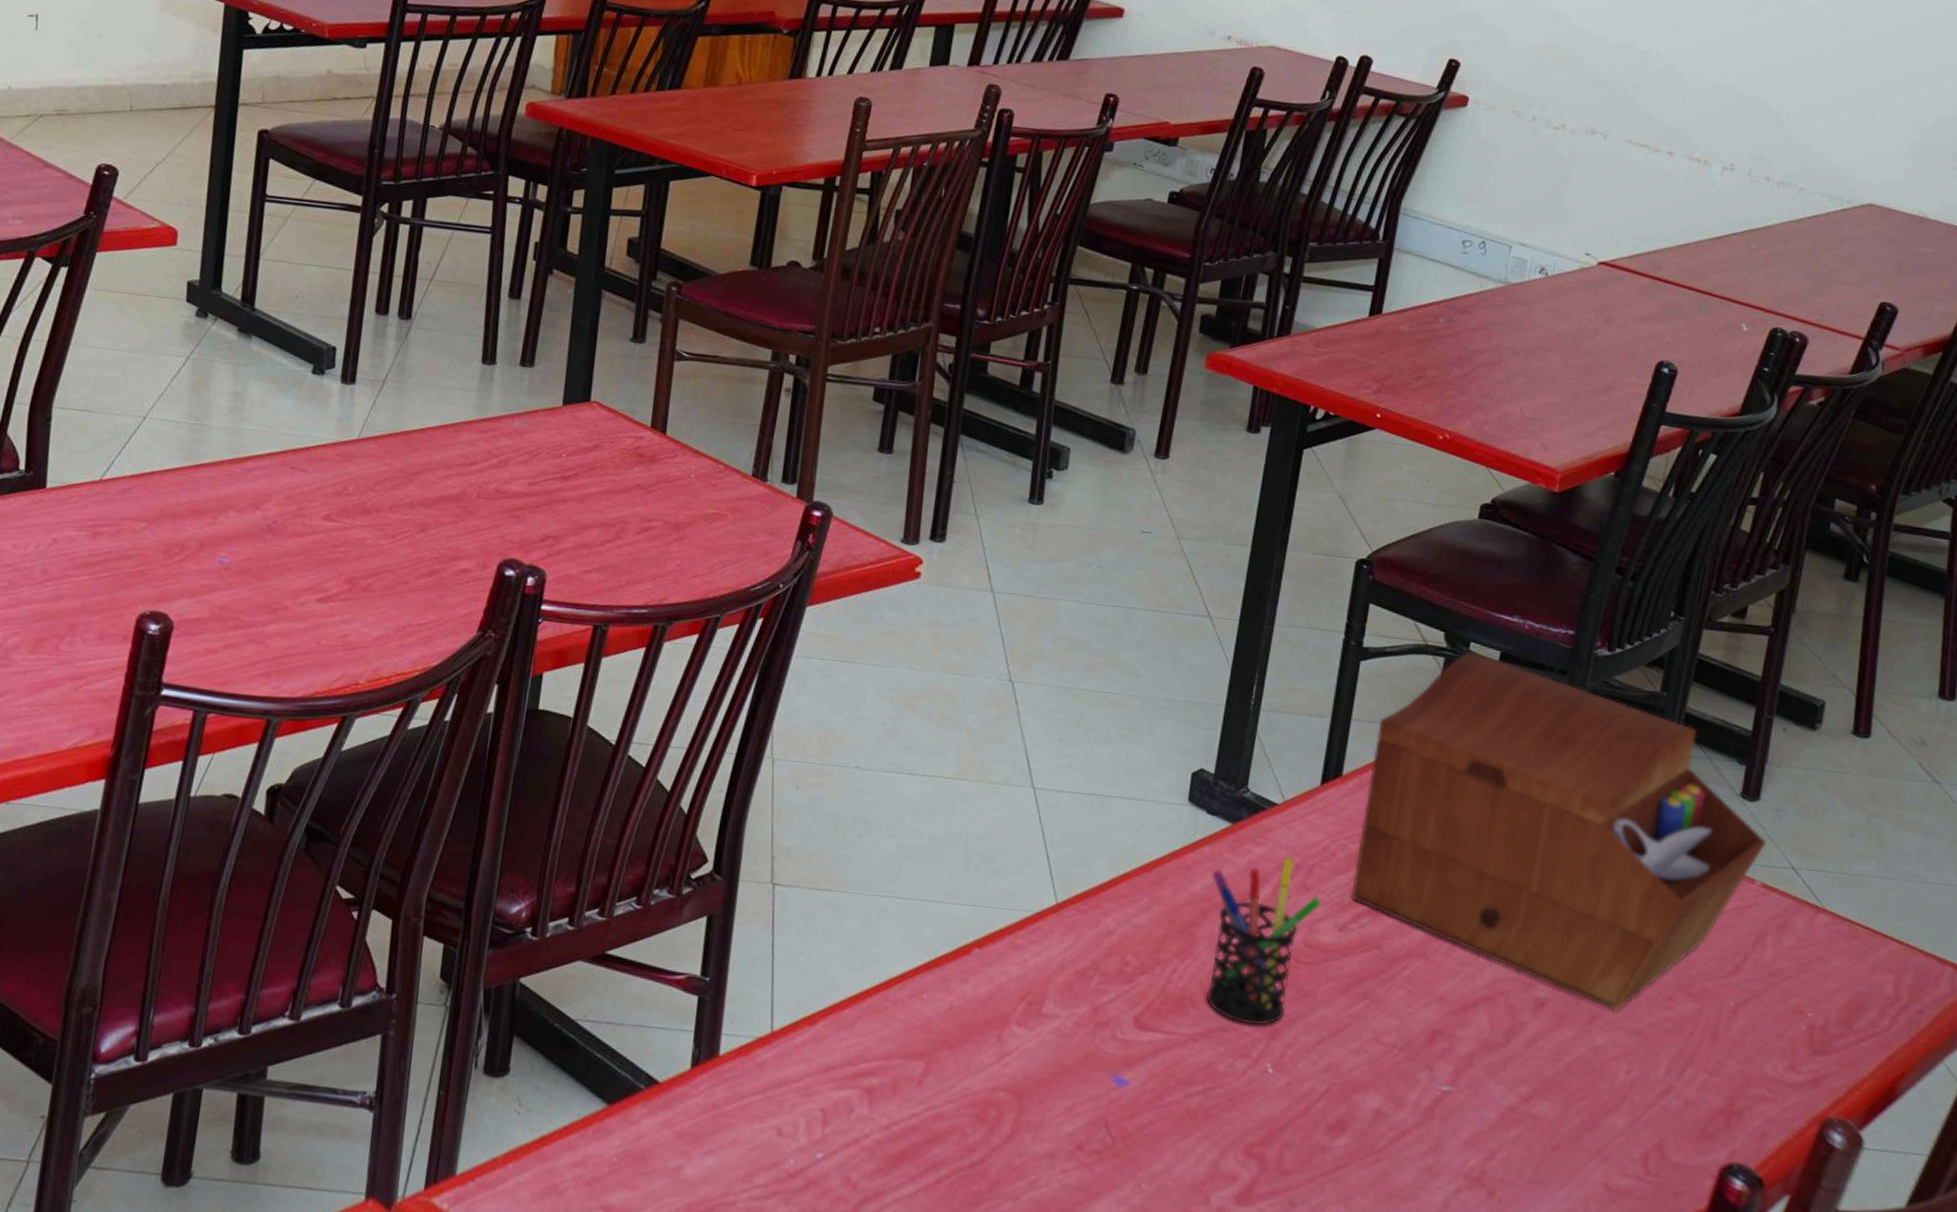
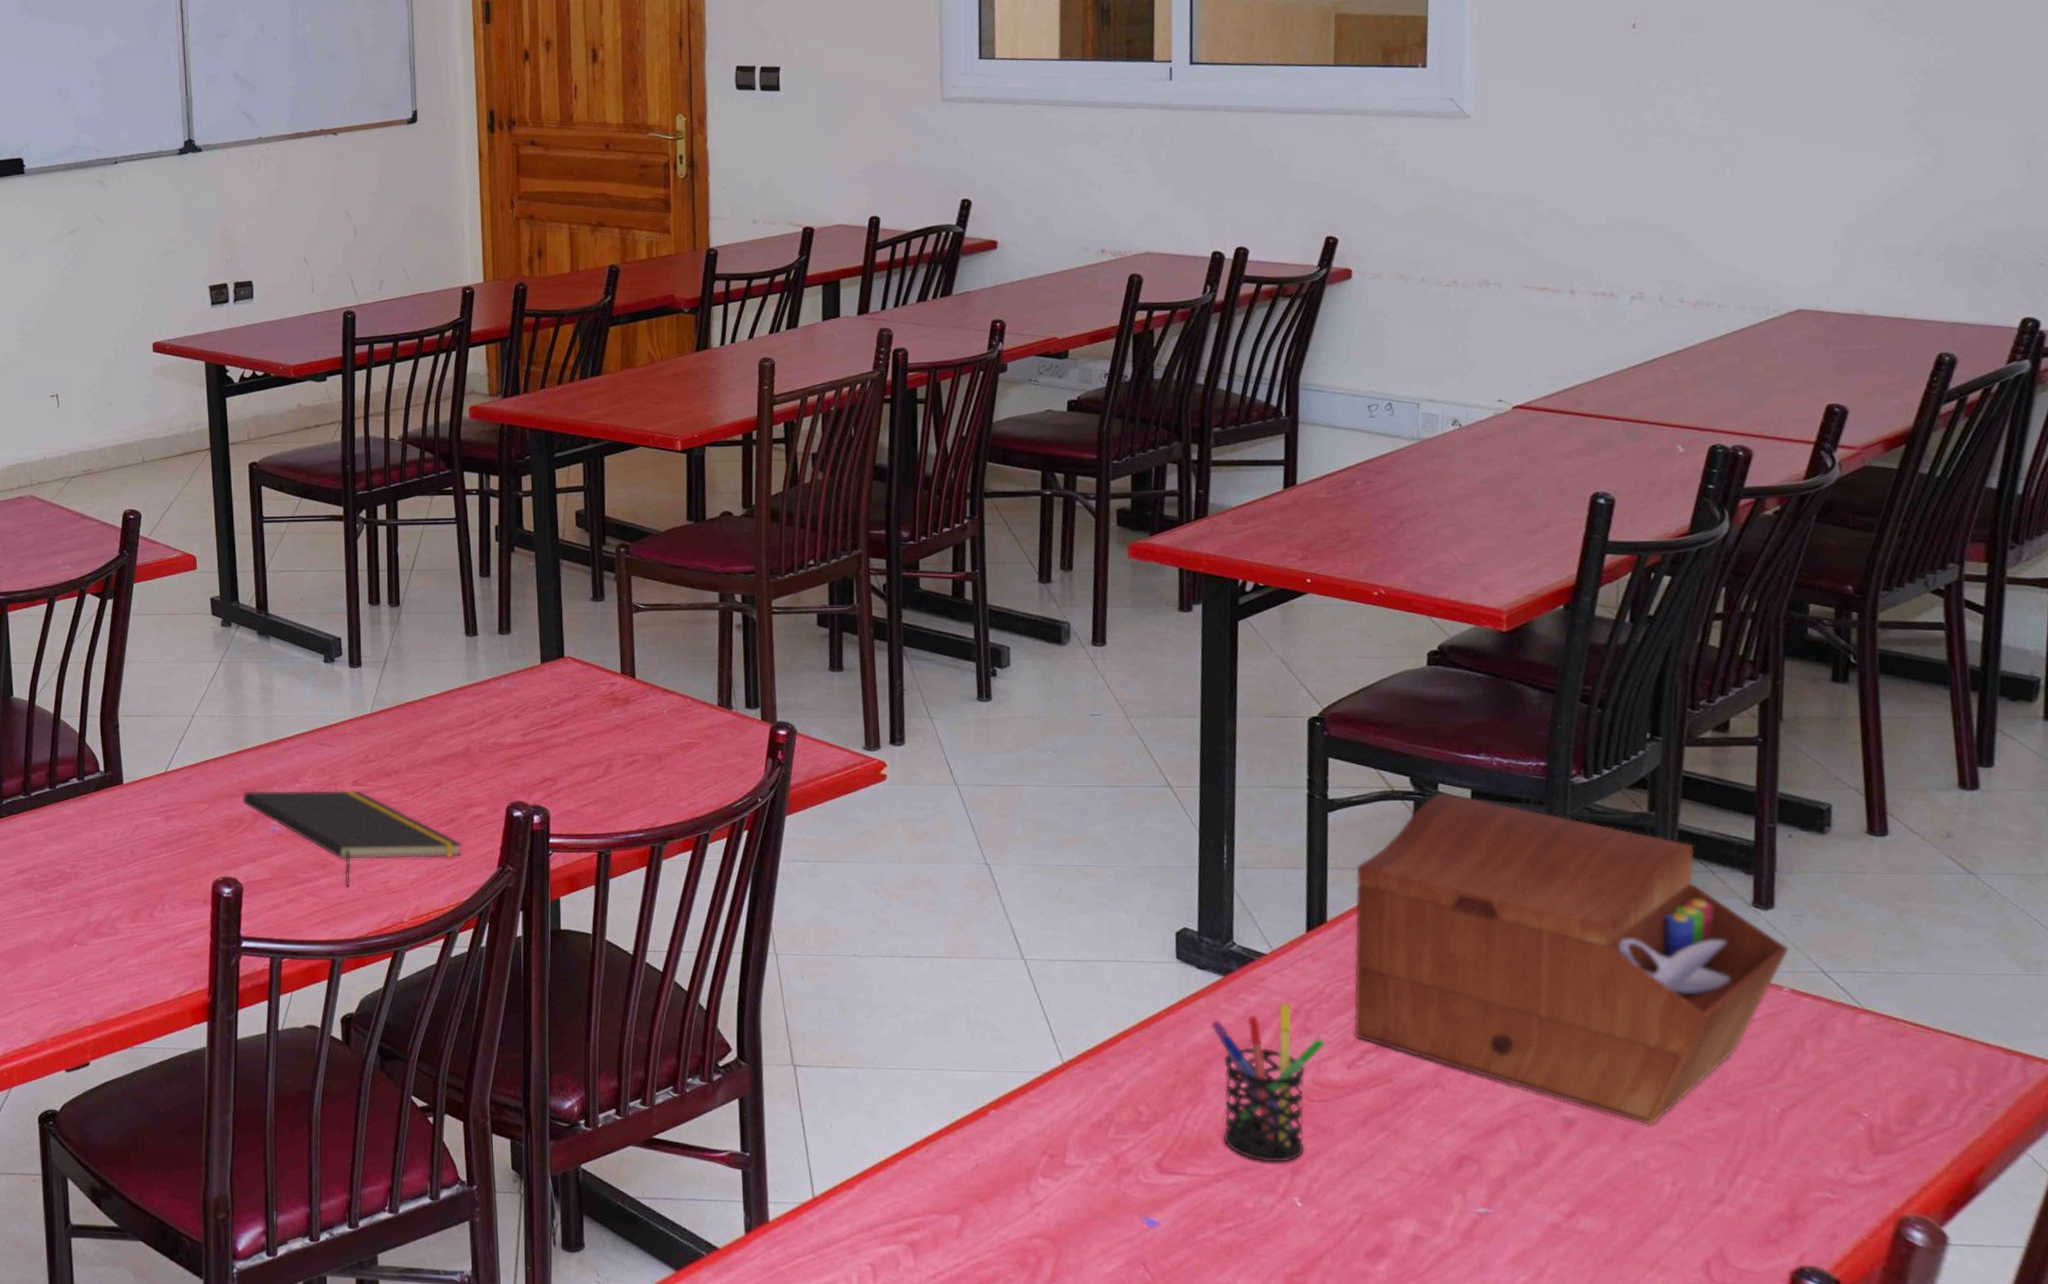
notepad: none [189,512,442,638] -> present [242,790,463,887]

